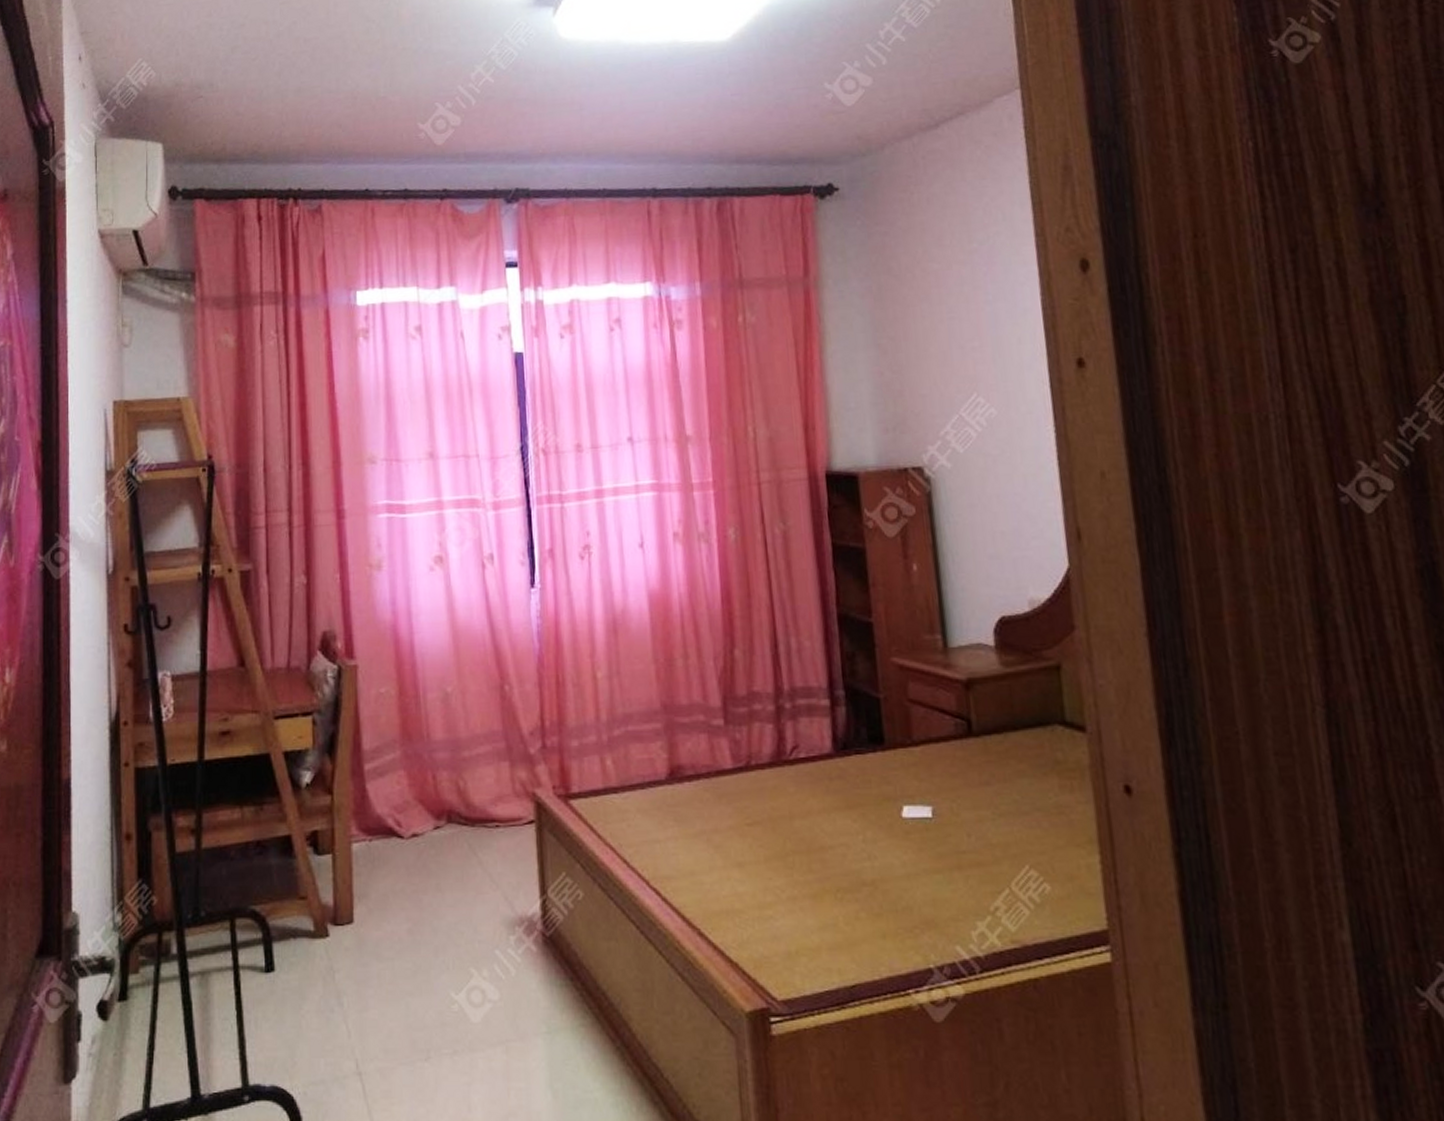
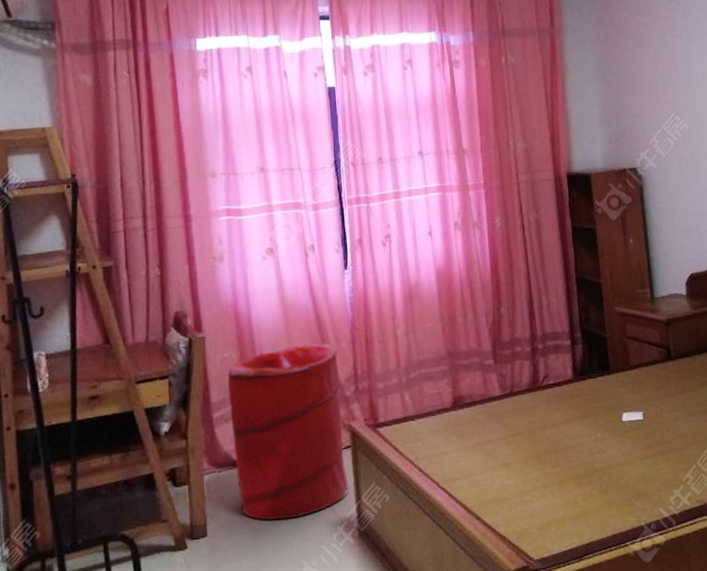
laundry hamper: none [383,681,531,911] -> present [227,343,349,521]

